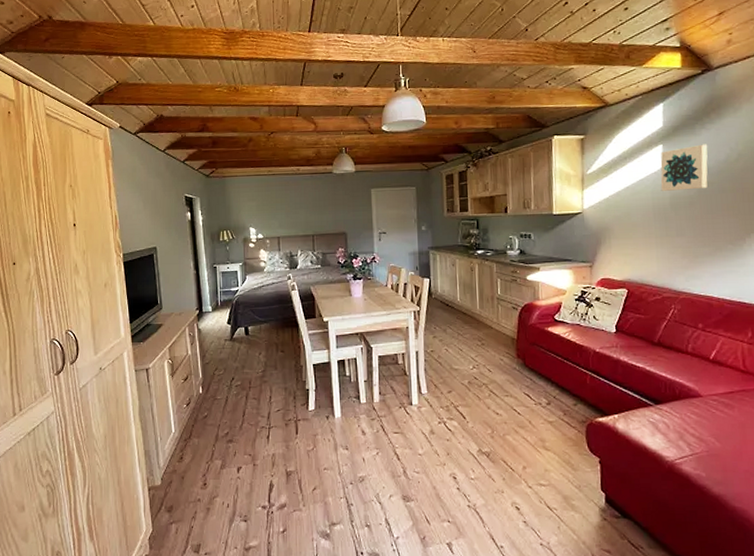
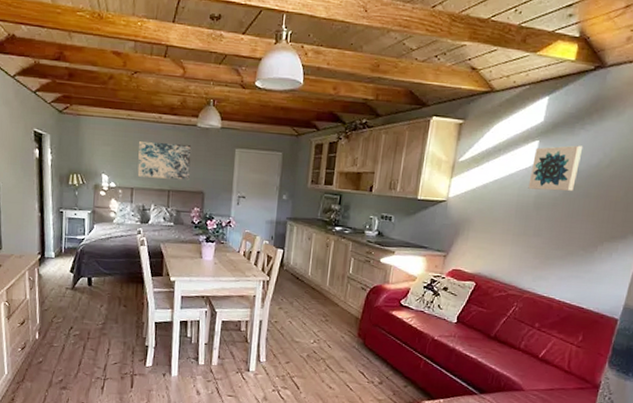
wall art: none [280,190,331,226] -> present [137,141,192,181]

